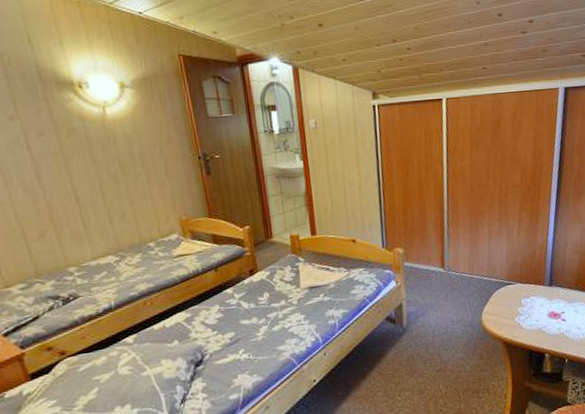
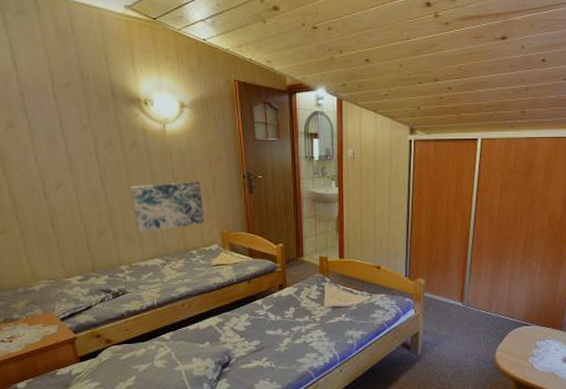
wall art: none [70,167,160,230] -> present [130,182,204,233]

